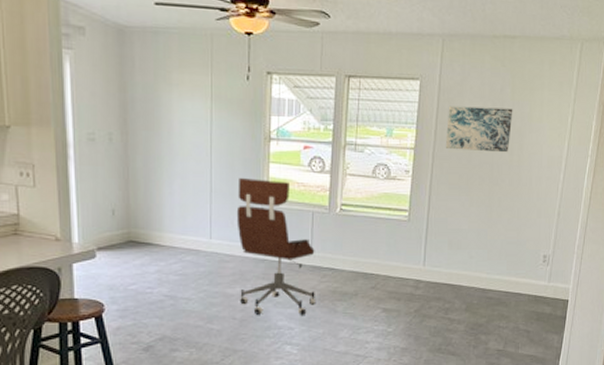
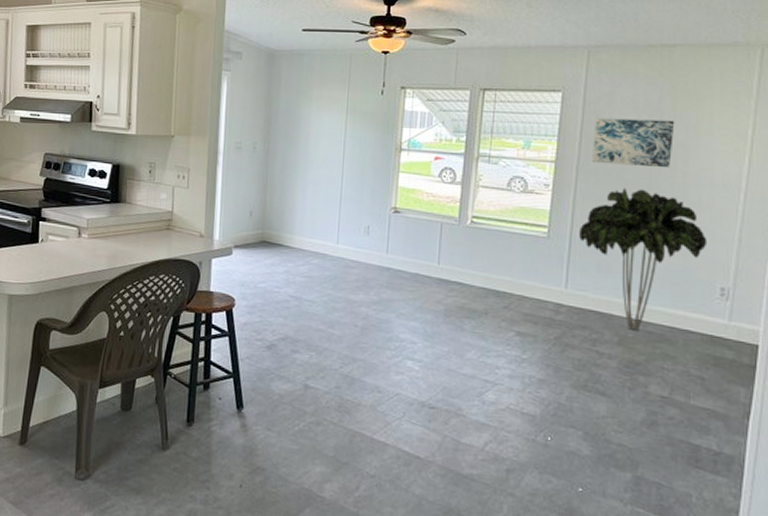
office chair: present [236,178,315,315] -> none [362,186,443,330]
indoor plant: none [435,172,535,297] -> present [579,188,708,331]

